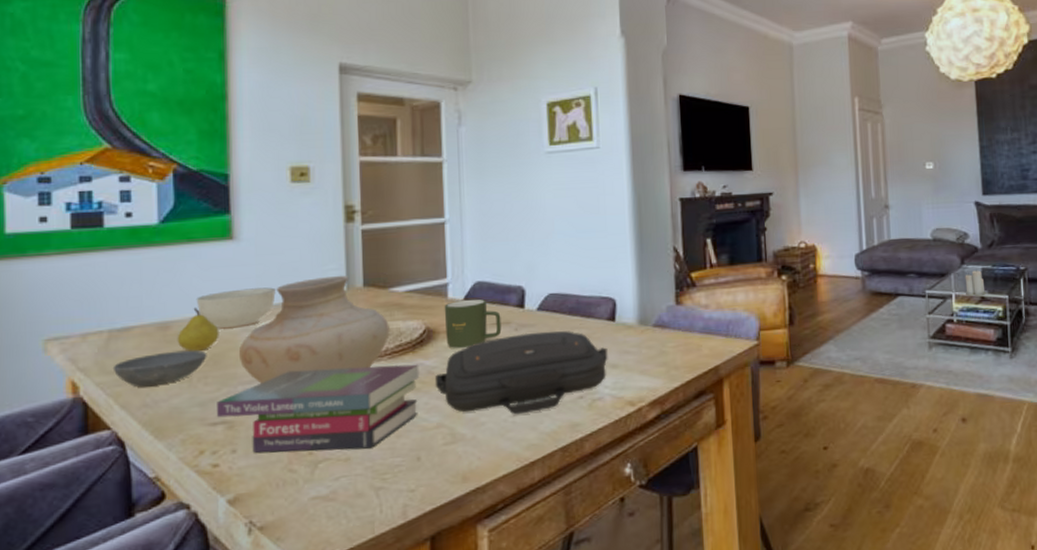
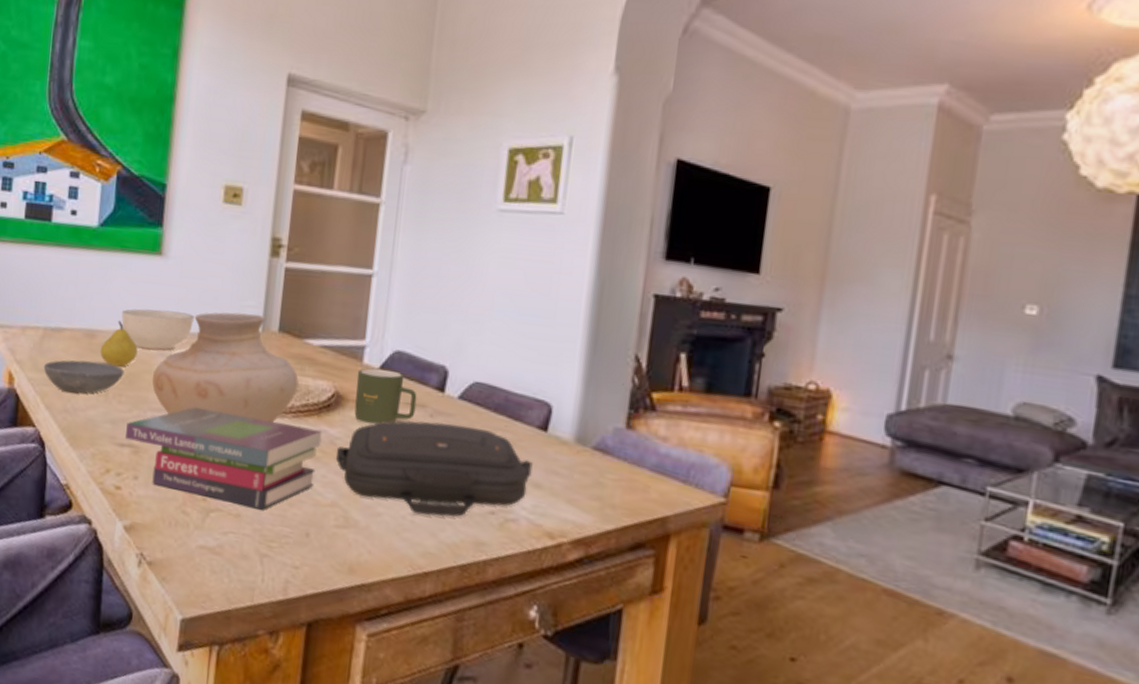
candle: present [965,269,987,297] -> none [1052,474,1088,515]

